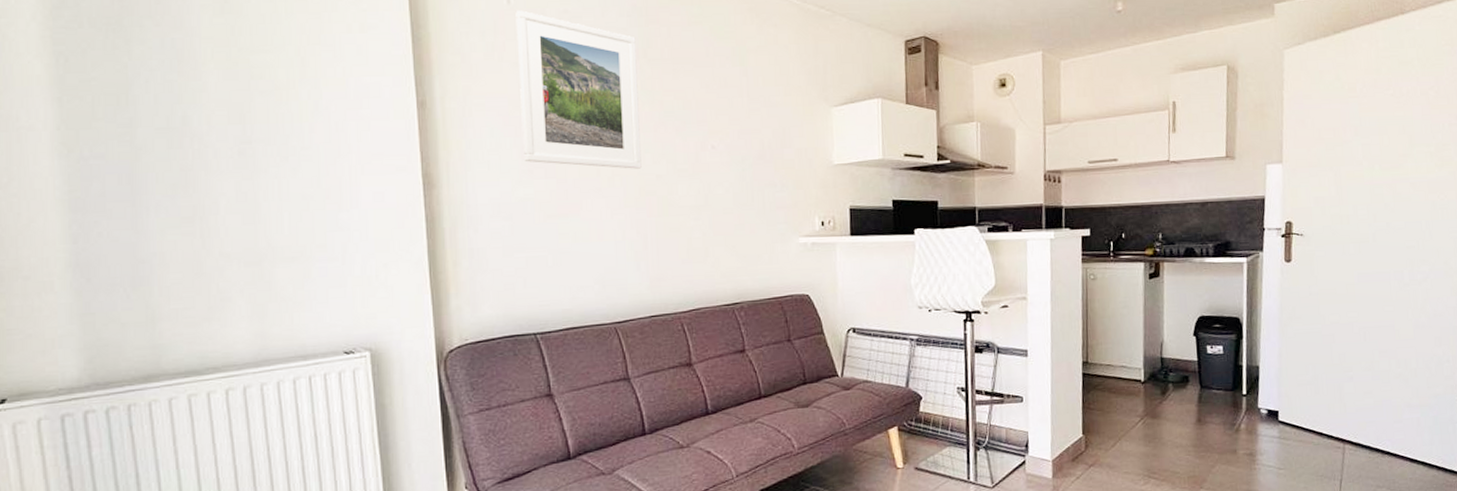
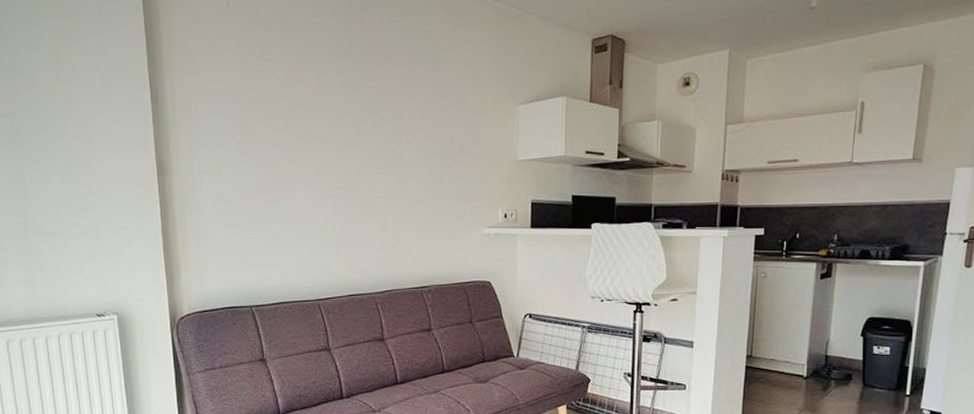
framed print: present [515,10,642,169] -> none [234,11,343,161]

